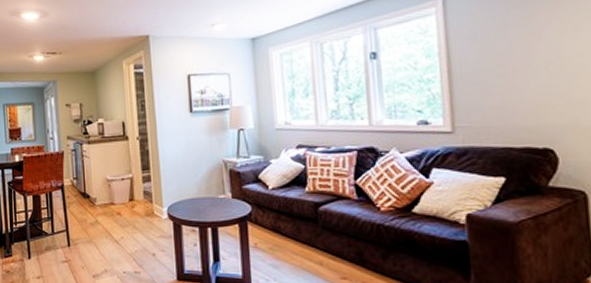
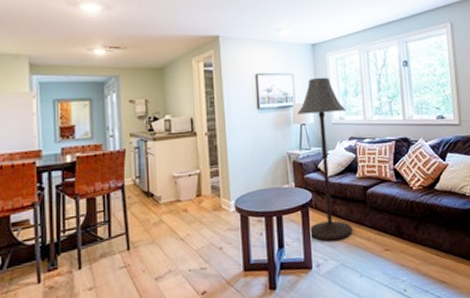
floor lamp: none [233,75,300,260] -> present [296,77,352,241]

